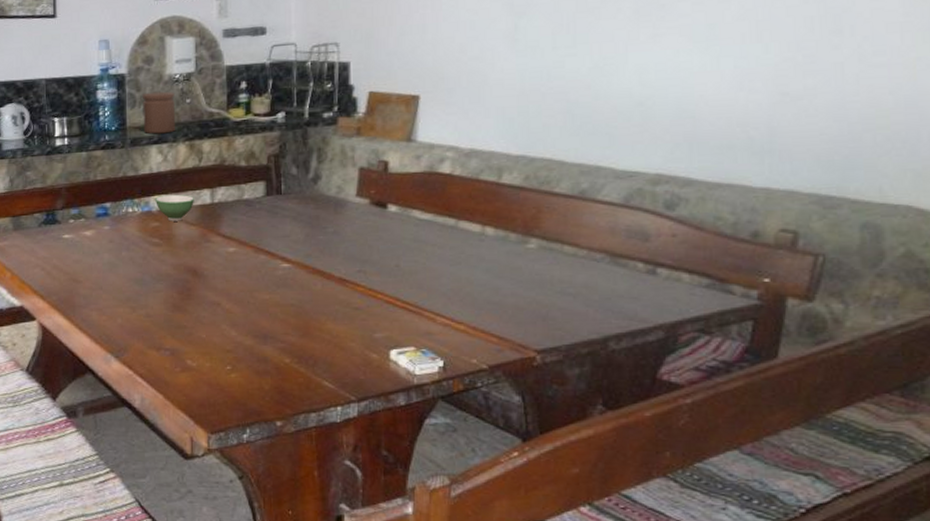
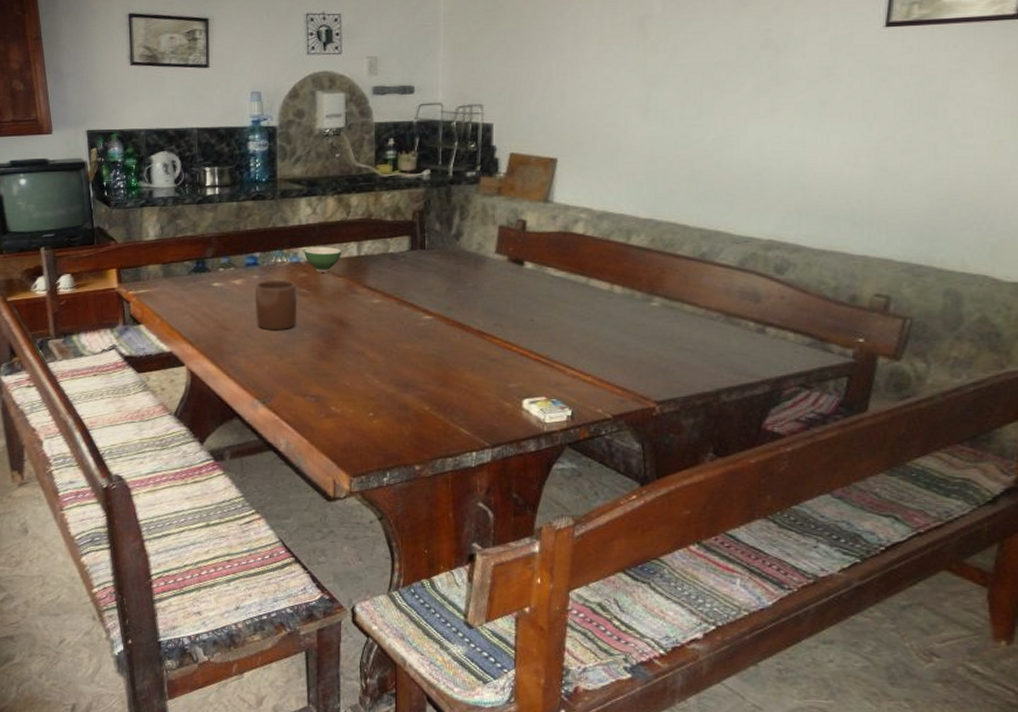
mug: none [106,229,150,283] -> present [255,279,298,331]
jar: present [143,91,175,135] -> none [293,145,324,187]

